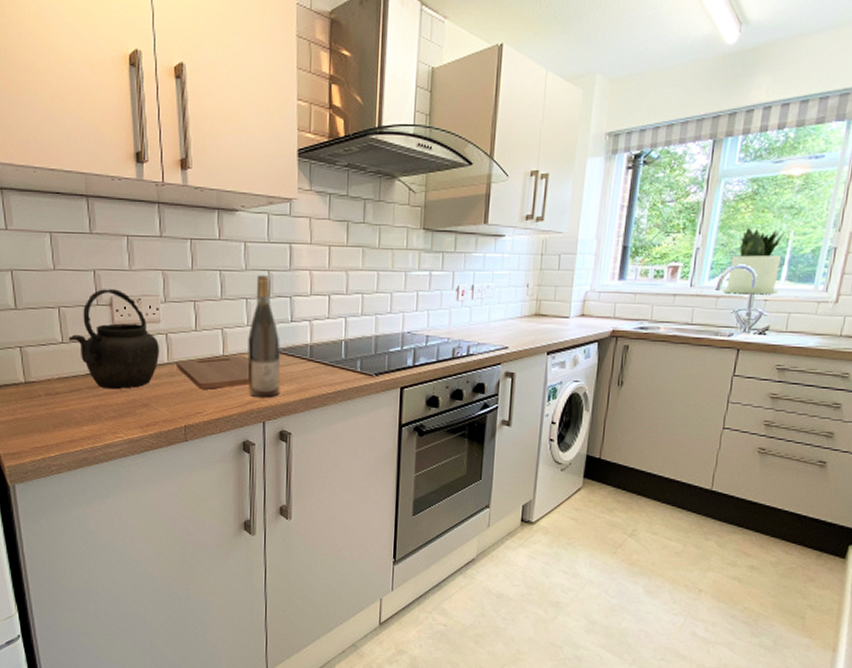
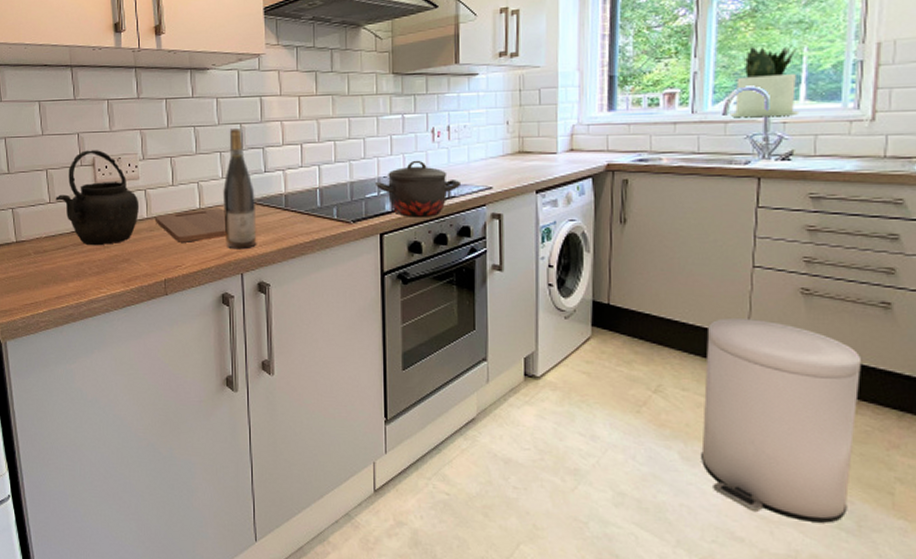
cooking pot: none [398,317,481,374] -> present [374,160,462,219]
pedal bin: none [661,472,798,642] -> present [701,317,862,523]

